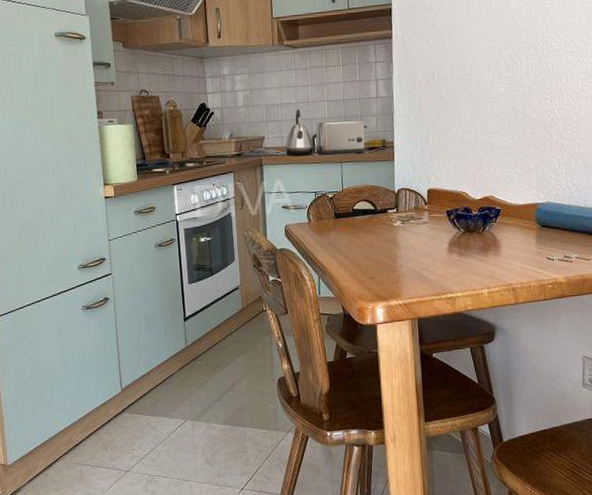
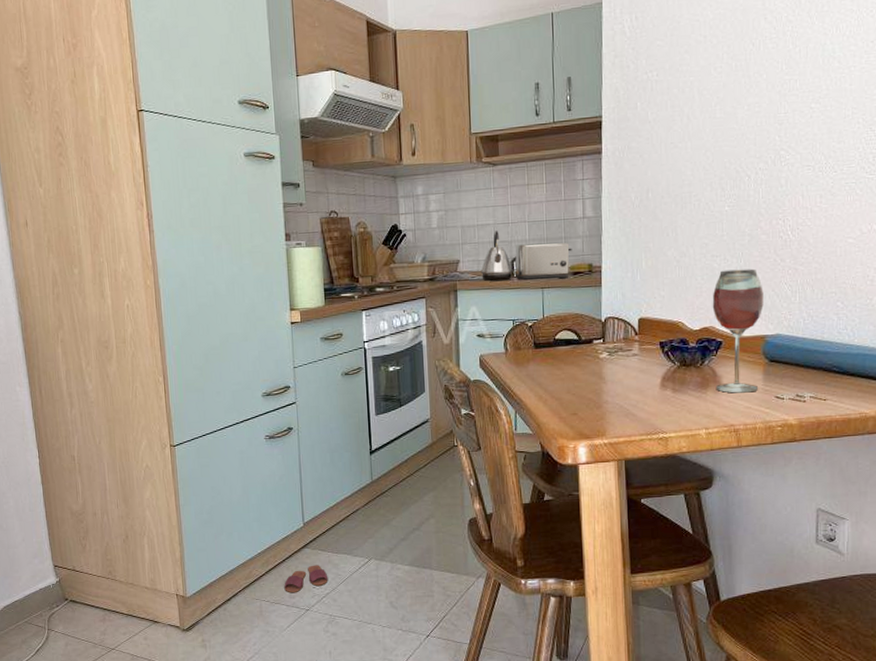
slippers: none [104,428,147,456] -> present [284,565,328,593]
wineglass: none [491,143,536,256] -> present [712,268,764,393]

